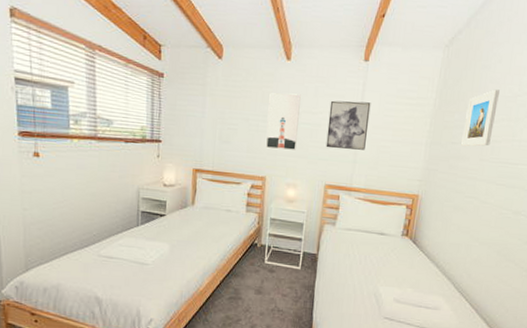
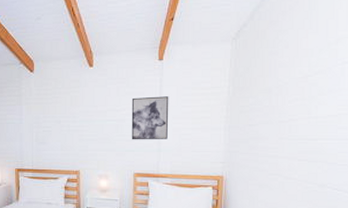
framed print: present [266,93,301,150] -> none [77,95,105,145]
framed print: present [461,89,500,147] -> none [259,72,290,128]

